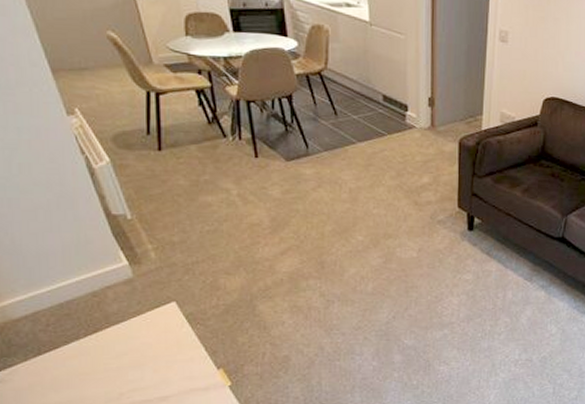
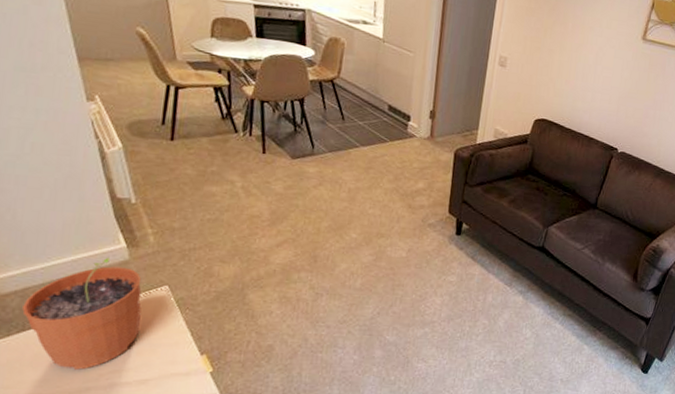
plant pot: none [35,276,153,390] -> present [22,257,142,370]

